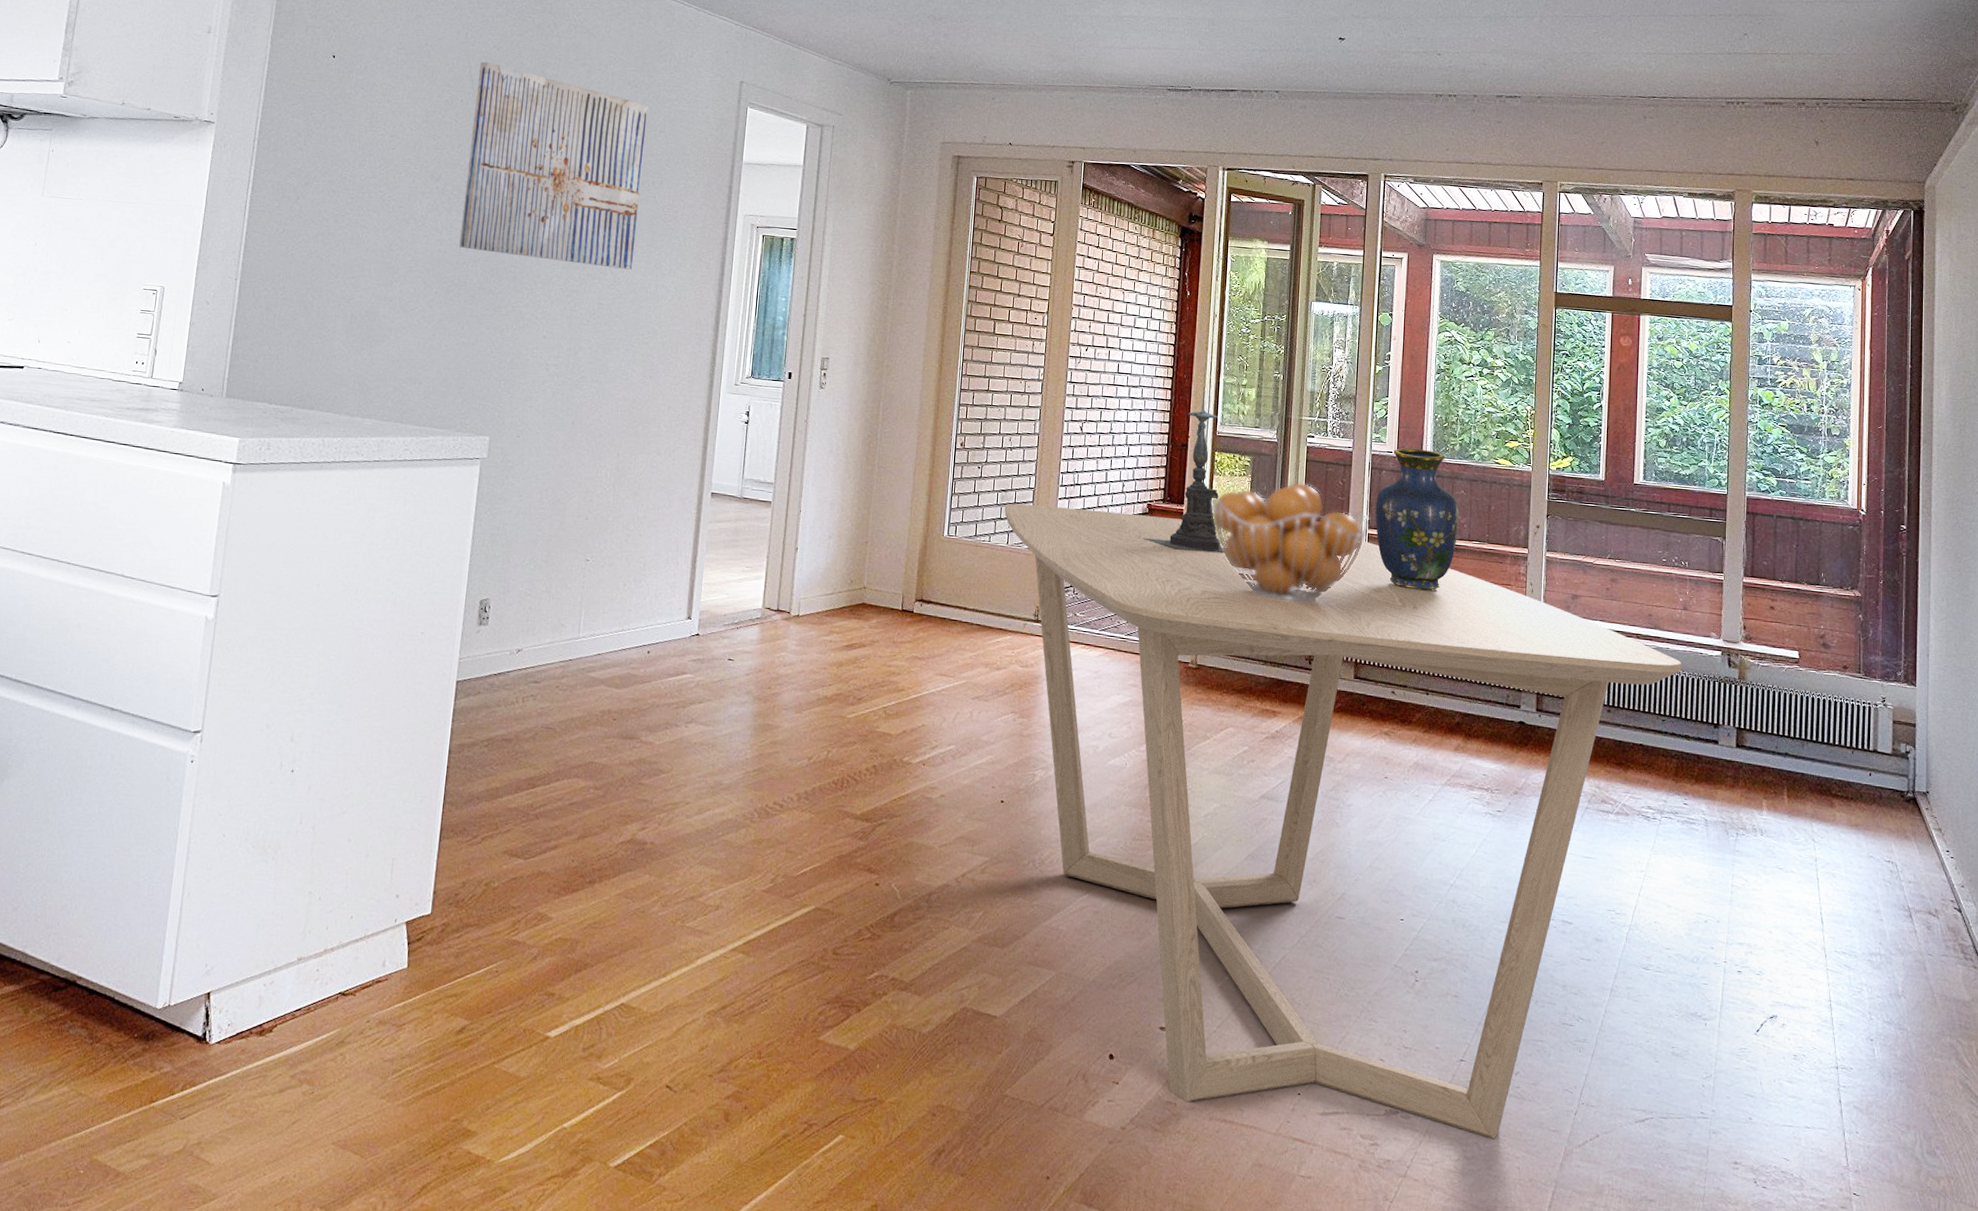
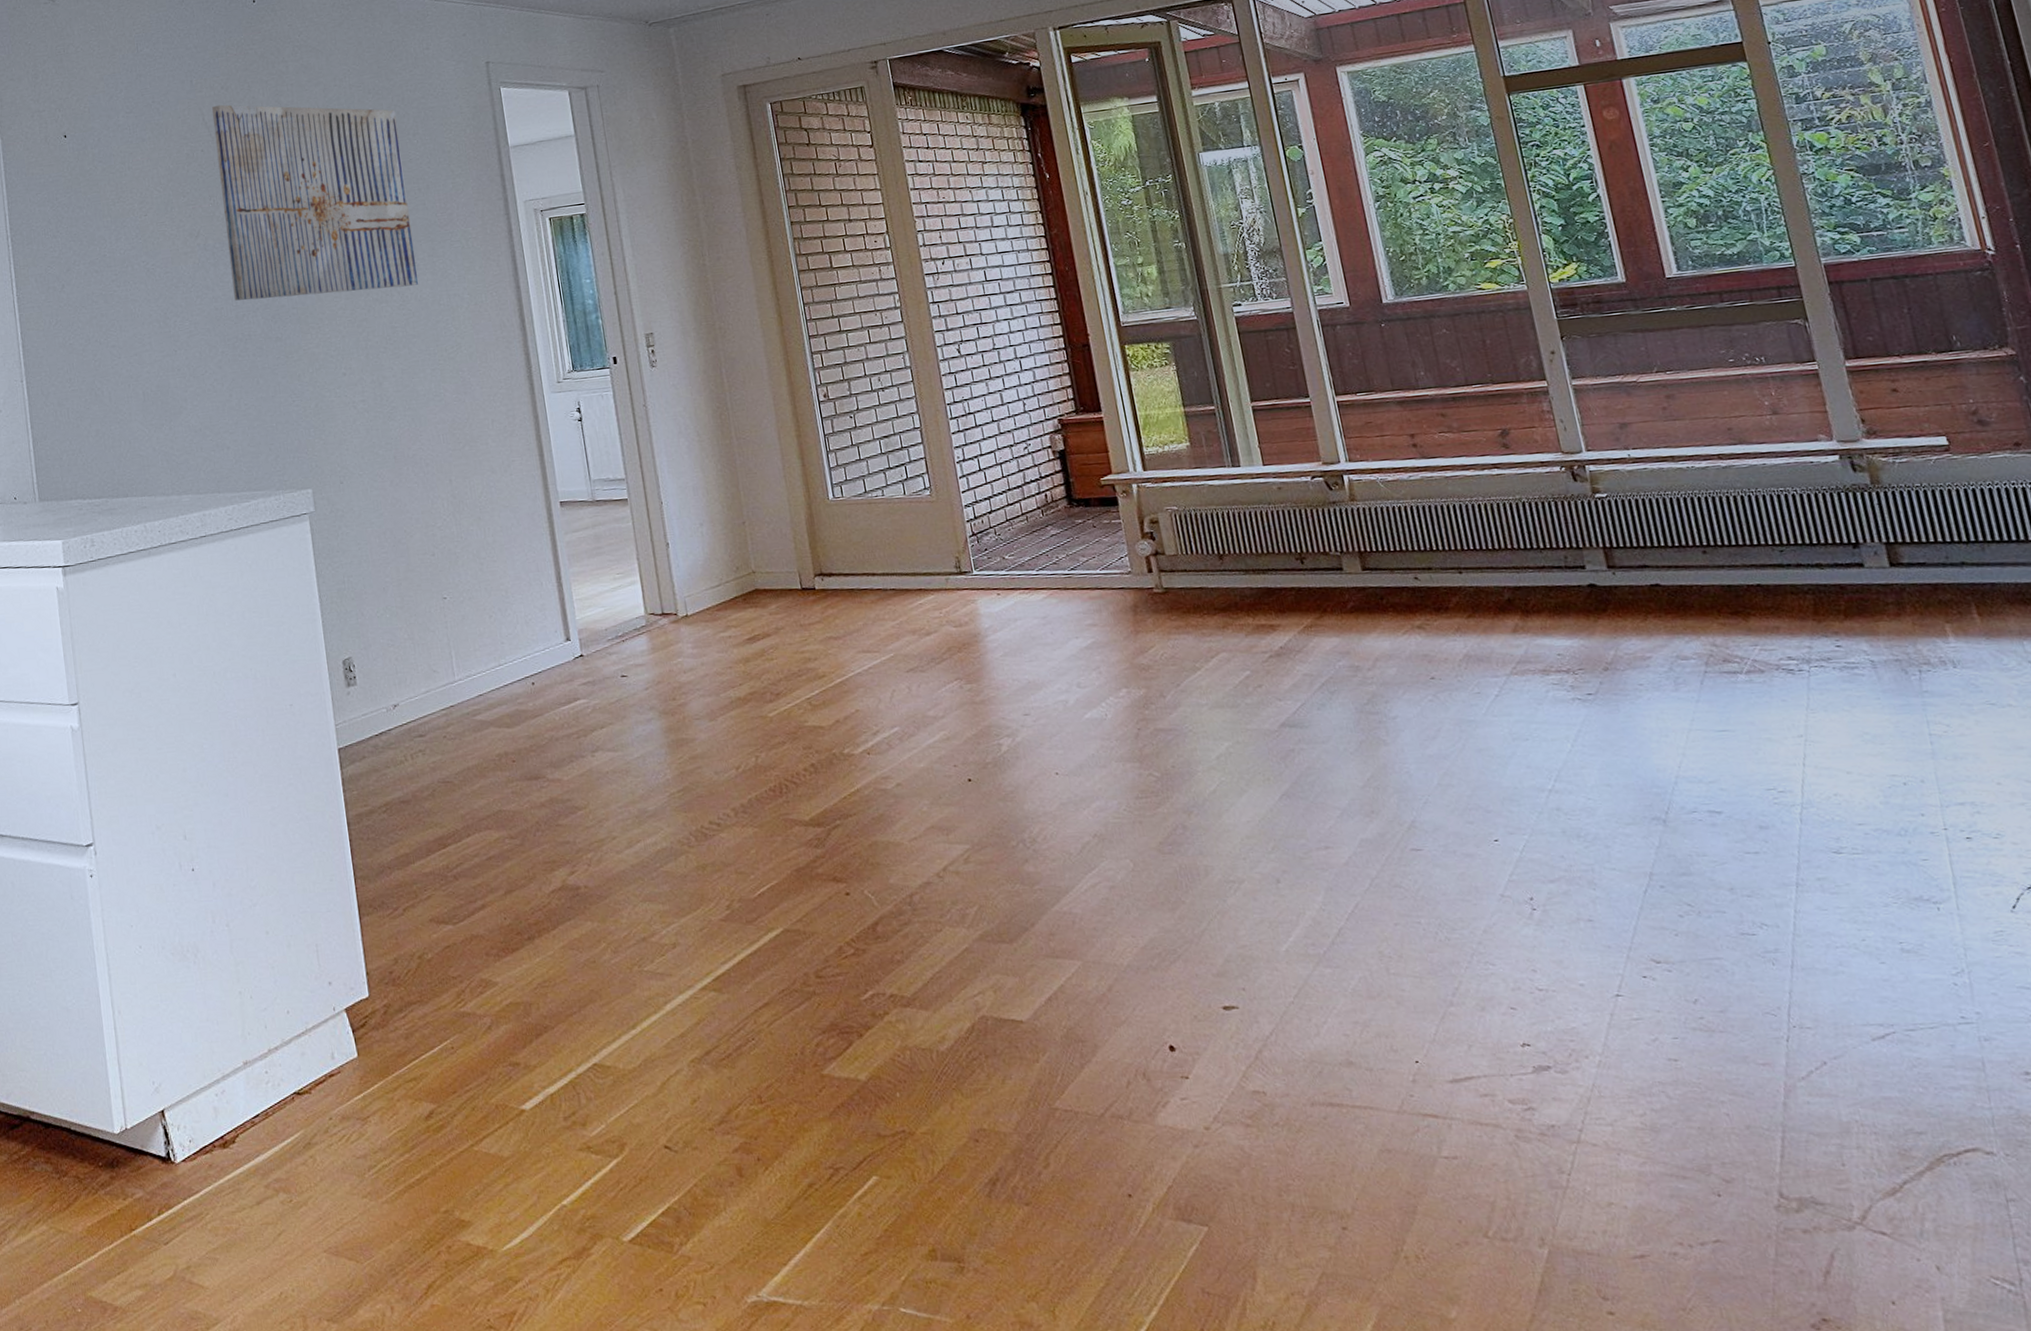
dining table: present [1005,503,1682,1140] -> none [891,410,1790,1089]
candle holder: present [1143,391,1226,553] -> none [1062,280,1165,464]
fruit basket: present [1211,482,1370,603] -> none [1133,358,1336,498]
vase: present [1375,448,1460,591] -> none [1337,291,1453,456]

